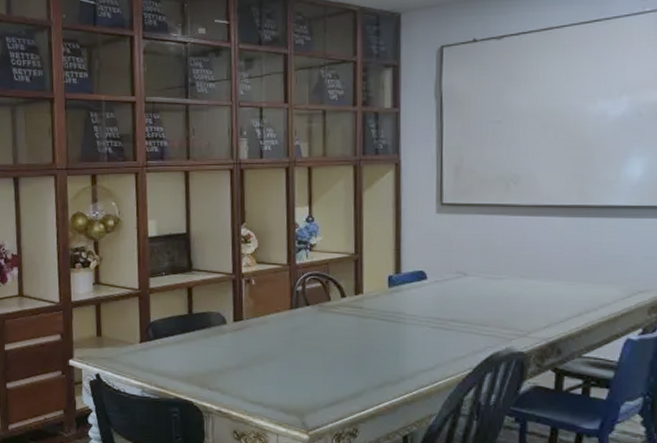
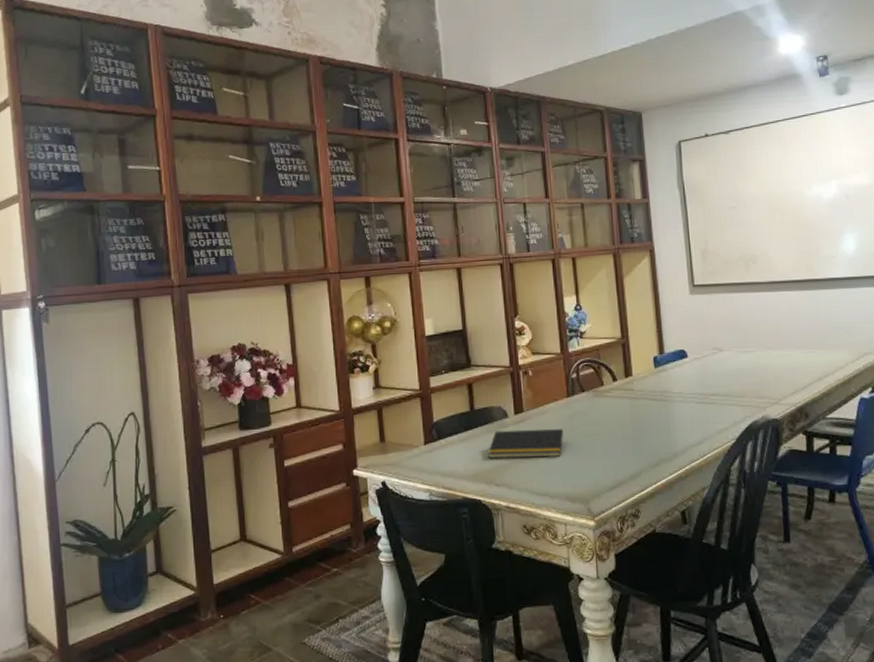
notepad: none [203,336,284,369] -> present [488,429,564,459]

